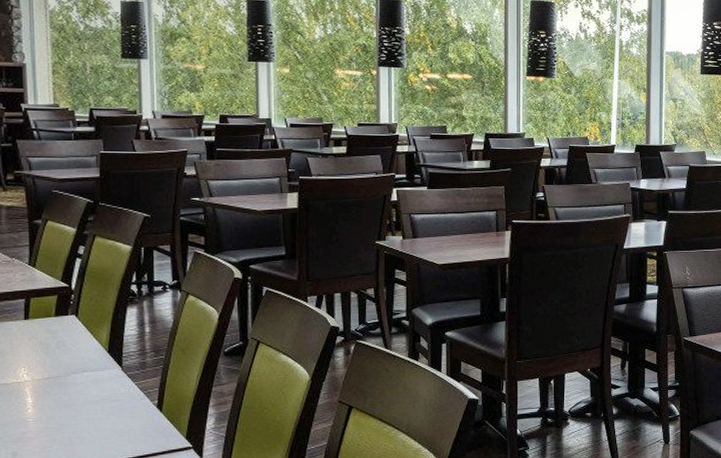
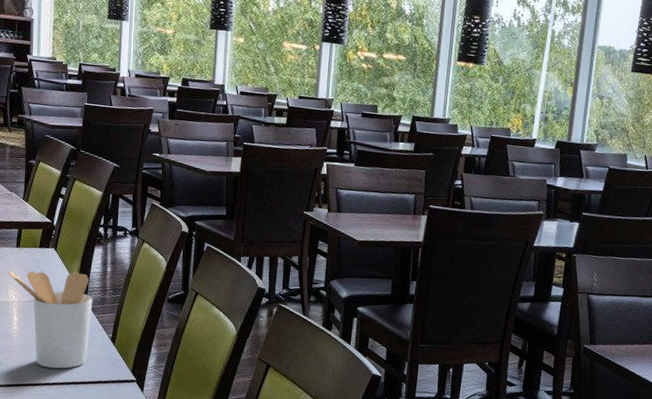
utensil holder: none [15,338,130,450] -> present [8,271,93,369]

